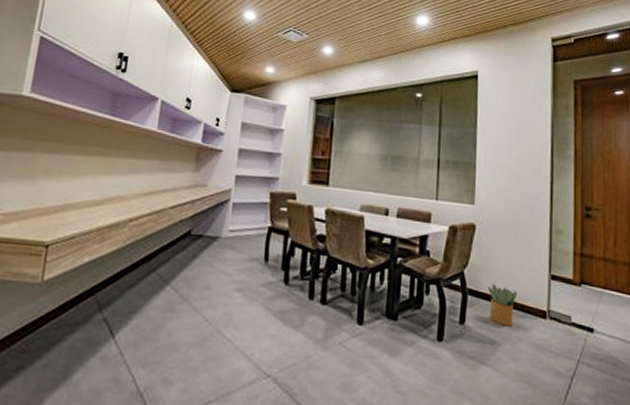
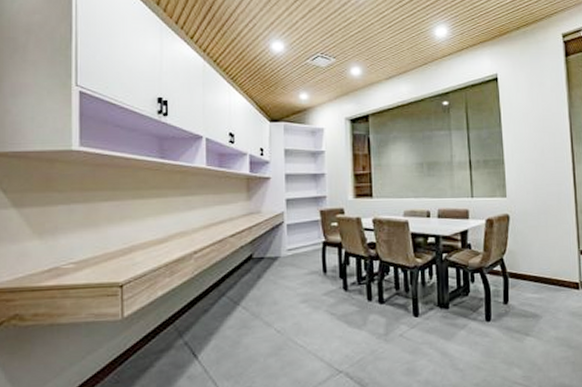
potted plant: present [487,284,518,327] -> none [525,265,553,301]

